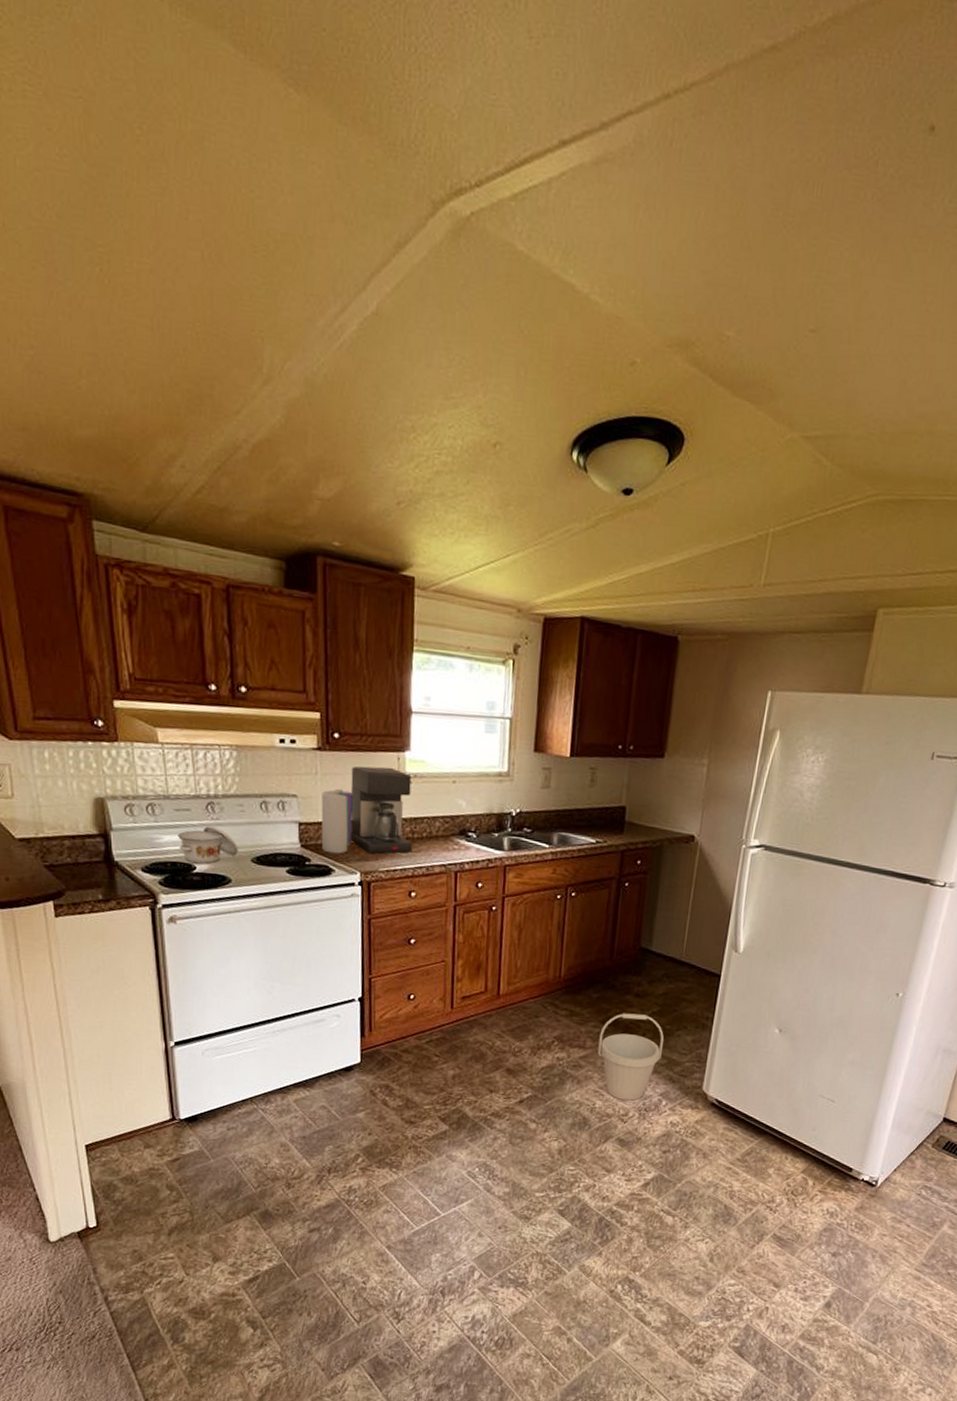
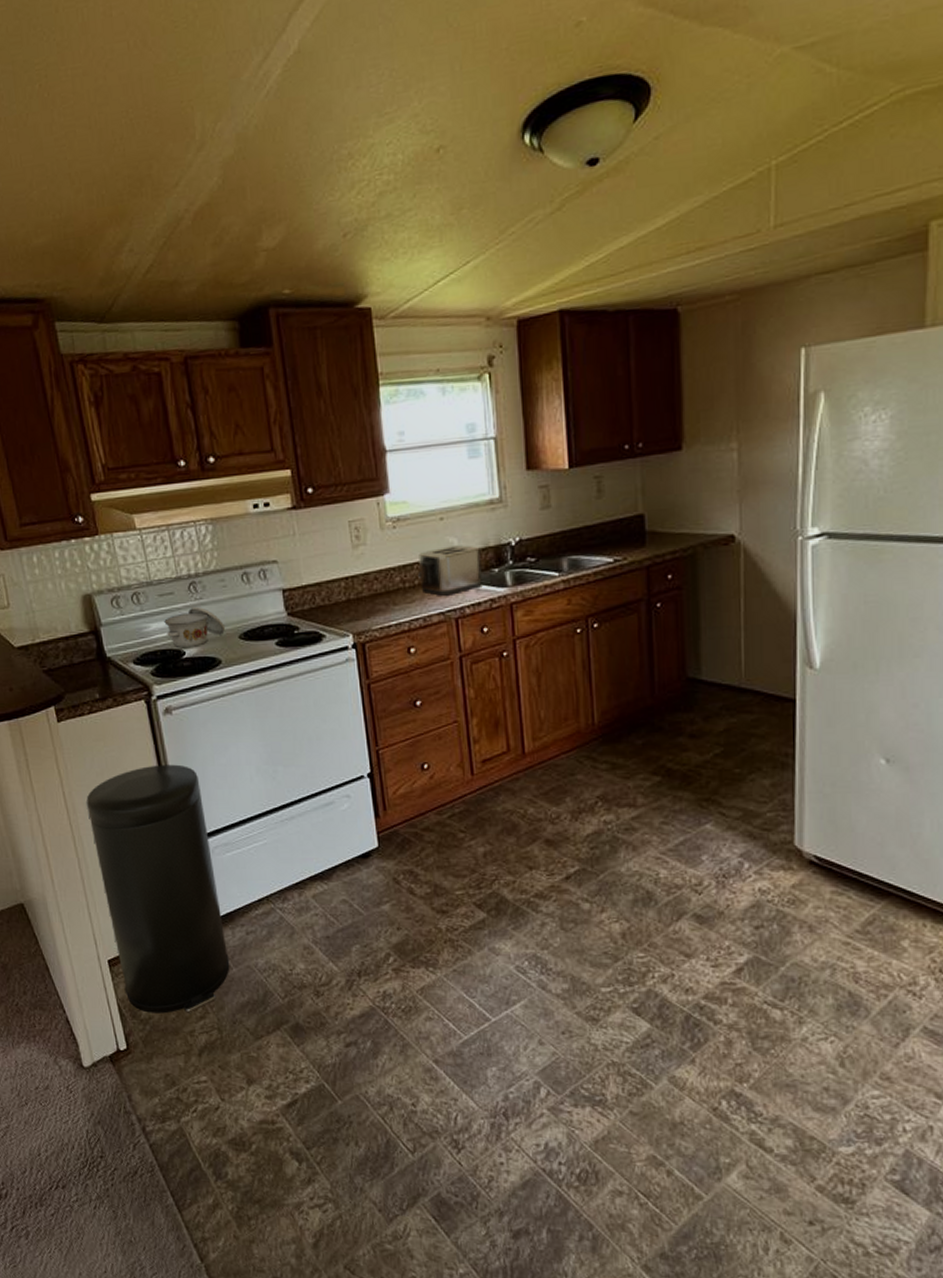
pedal bin: none [79,969,208,1197] -> present [86,764,230,1014]
paper towel holder: present [321,788,353,854] -> none [302,546,340,618]
coffee maker: present [350,766,412,854] -> none [330,514,405,611]
toaster: none [427,807,485,851] -> present [418,545,482,596]
bucket: present [597,1013,665,1102] -> none [652,758,735,867]

